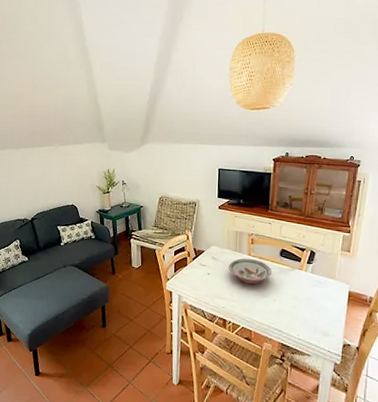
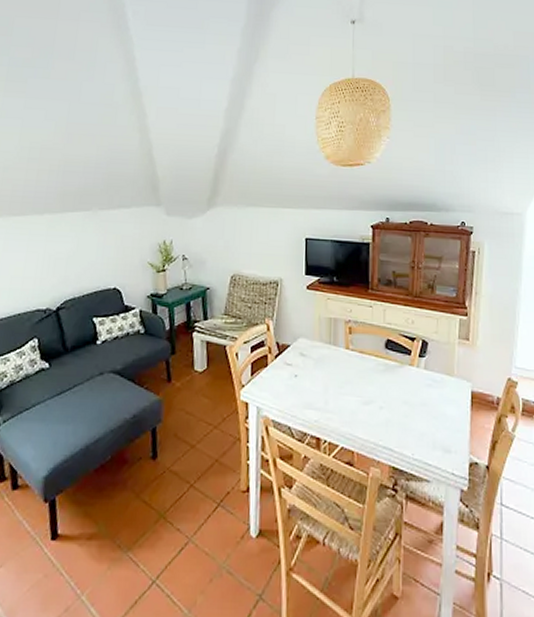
bowl: present [228,258,273,285] -> none [320,352,377,388]

